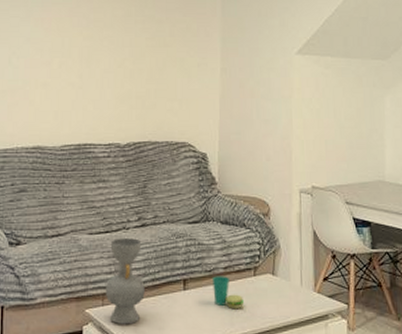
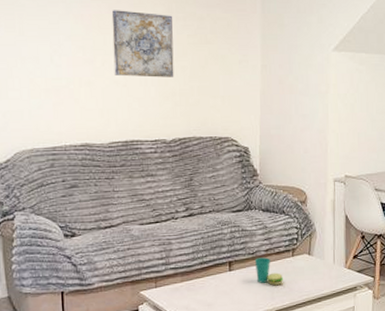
wall art: none [71,14,131,80] -> present [111,10,174,78]
decorative vase: present [105,238,145,325] -> none [157,227,194,303]

